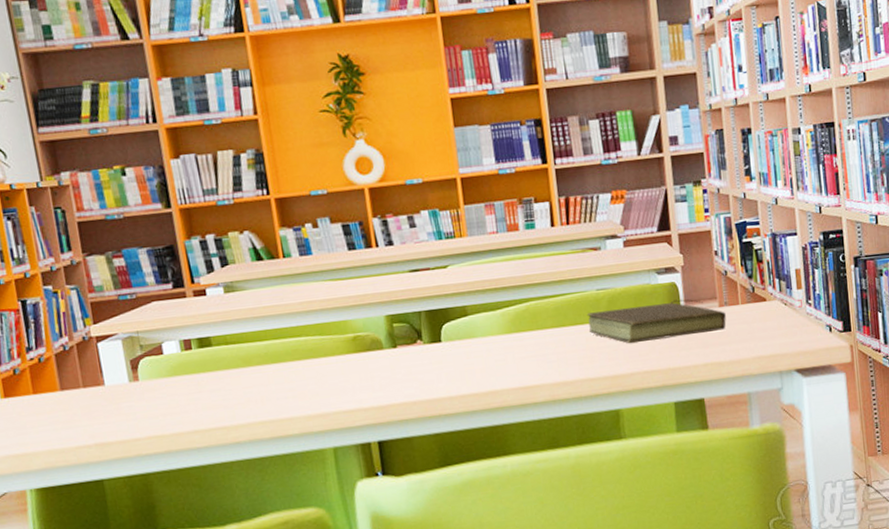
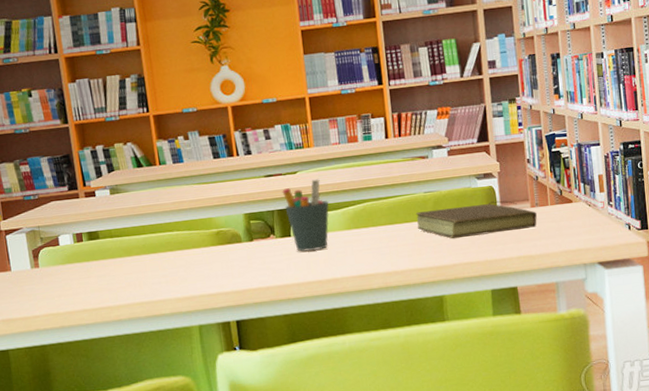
pen holder: none [430,274,487,360] -> present [282,179,330,252]

